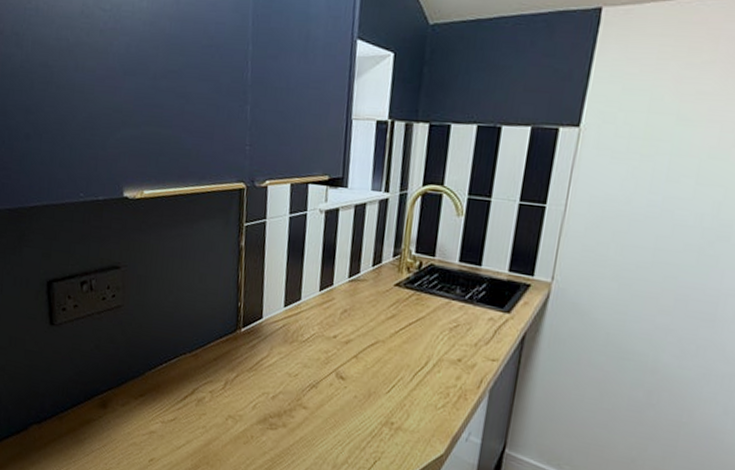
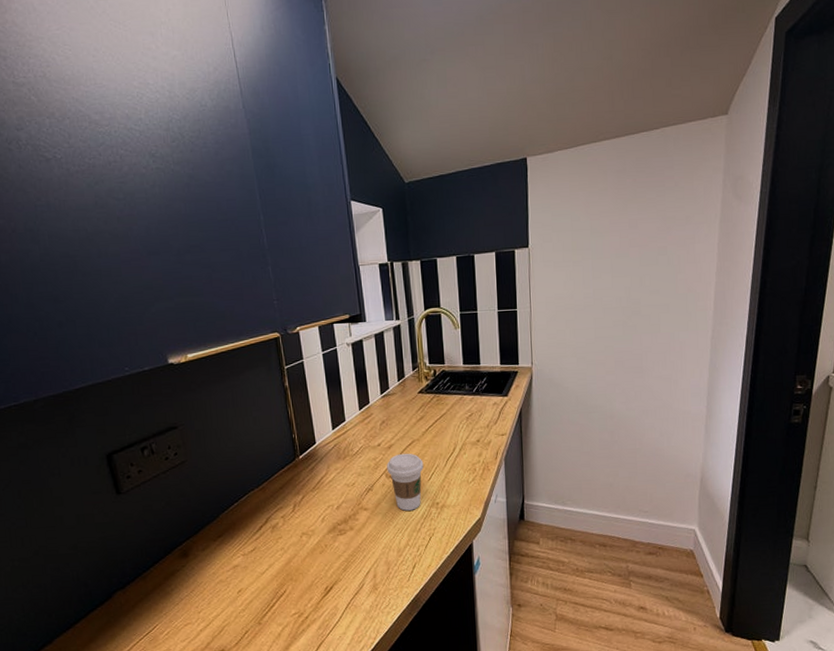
coffee cup: none [338,353,385,424] -> present [387,453,424,511]

